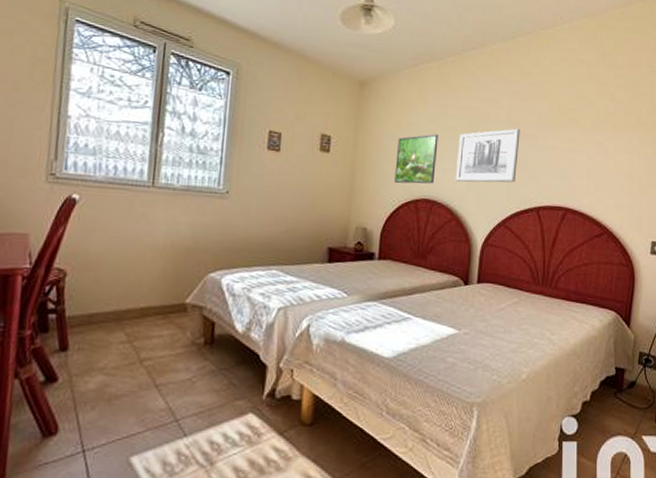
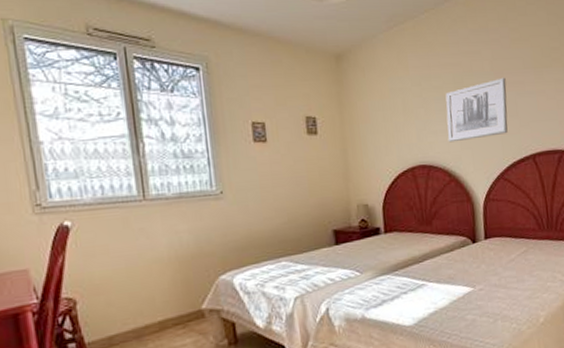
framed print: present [395,134,438,184] -> none [384,97,428,155]

